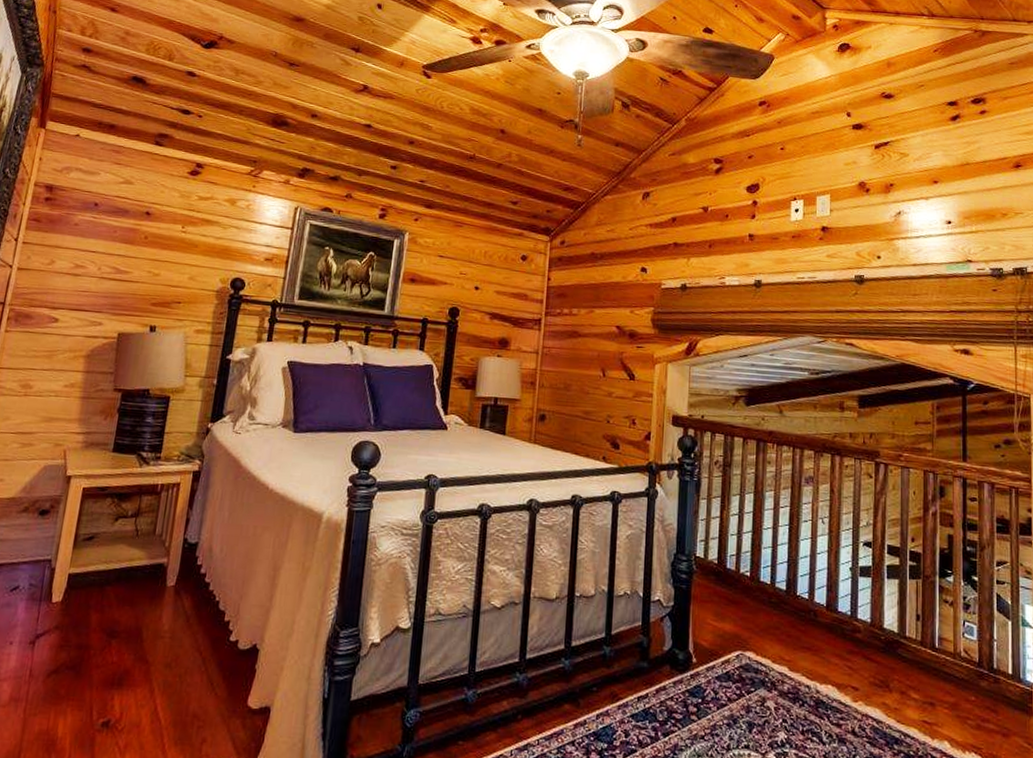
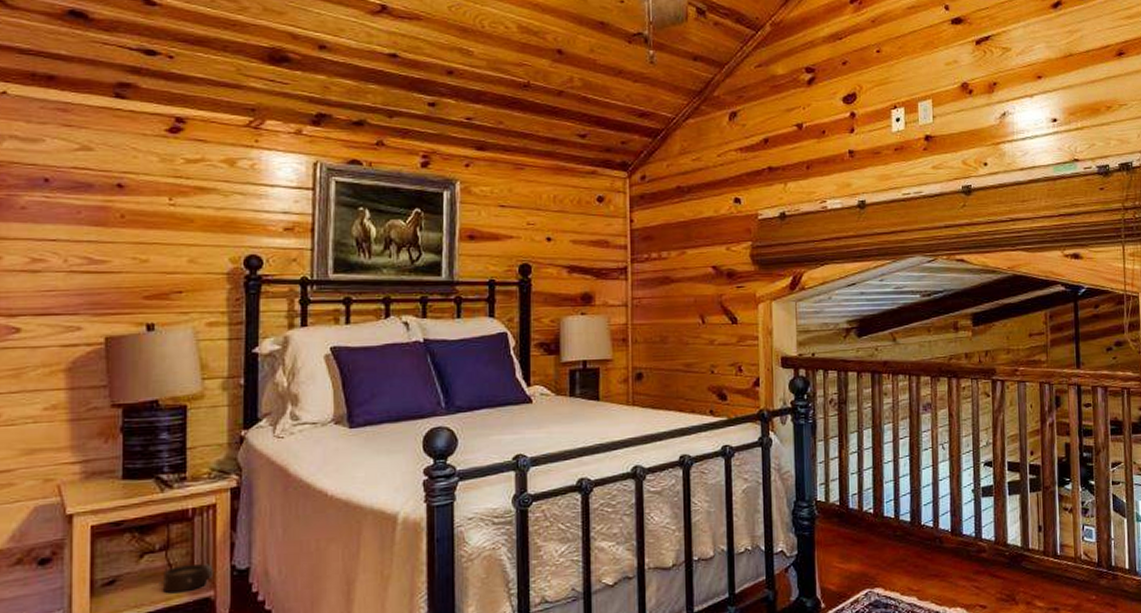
alarm clock: none [126,532,170,556] -> present [158,563,213,594]

